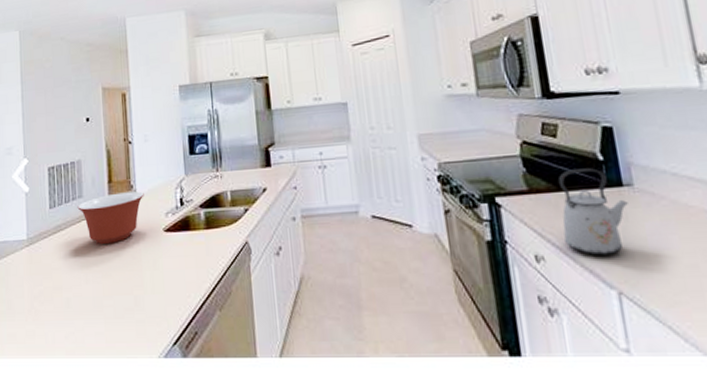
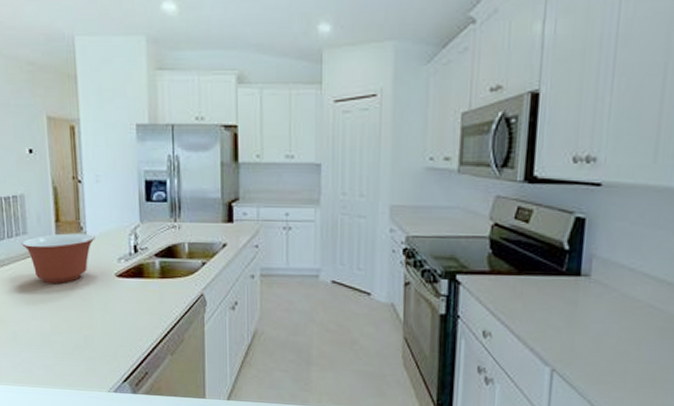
kettle: present [558,168,628,256] -> none [514,255,581,337]

